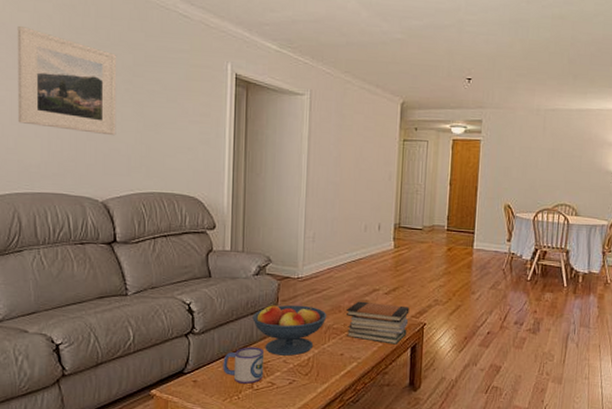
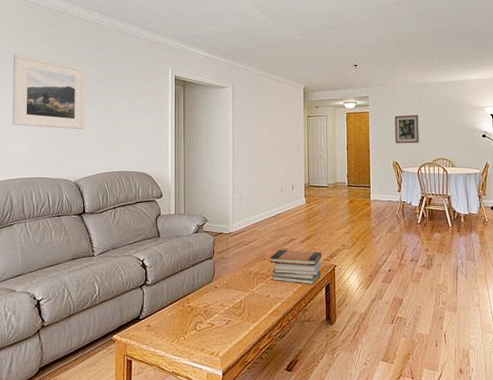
mug: present [223,347,264,384] -> none [171,293,205,326]
fruit bowl: present [252,305,327,356] -> none [194,256,254,300]
wall art: none [509,147,542,184] -> present [394,114,419,144]

